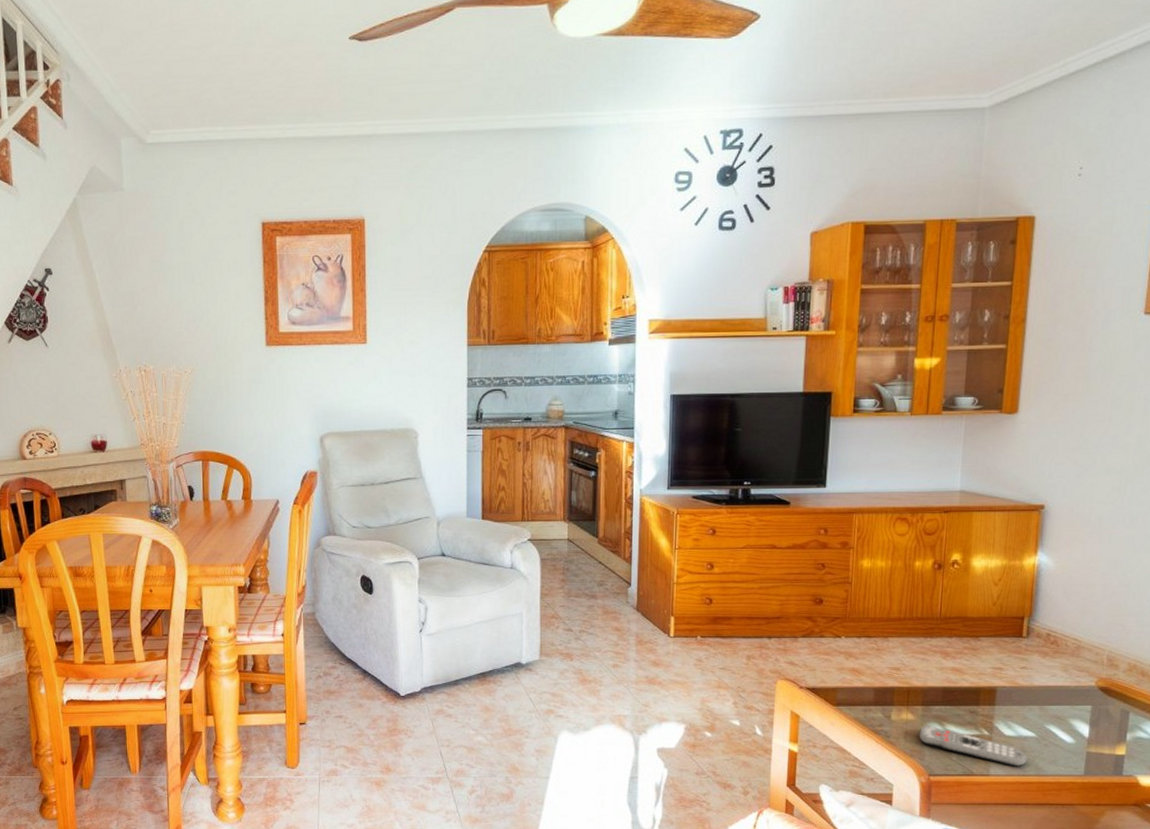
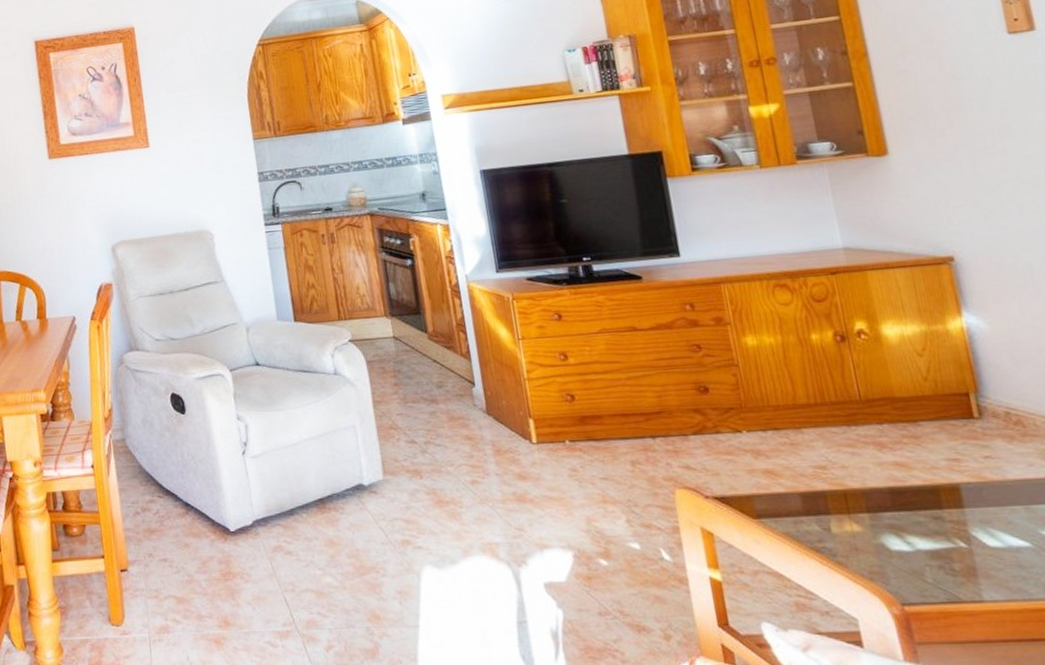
remote control: present [919,725,1028,766] -> none [872,537,1030,588]

